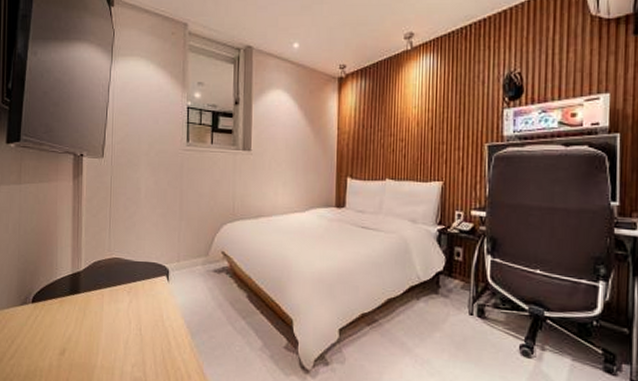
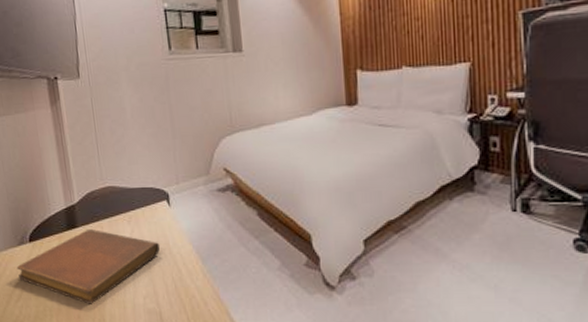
notebook: none [15,296,155,368] -> present [16,230,161,304]

